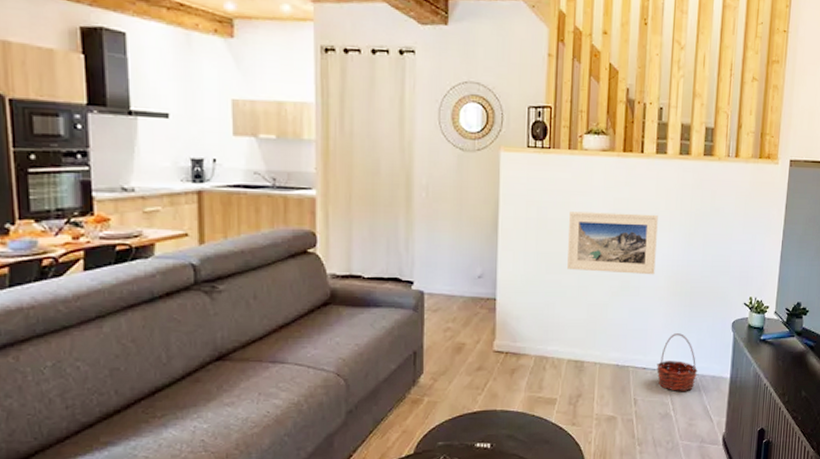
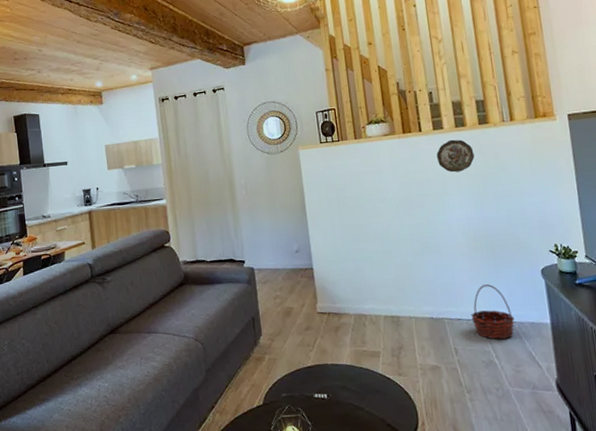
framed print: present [567,211,658,275] -> none [364,181,452,238]
decorative plate: none [653,168,693,207] -> present [436,139,475,173]

